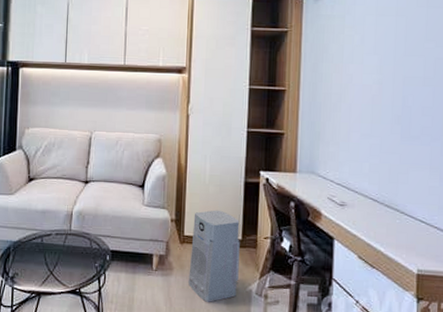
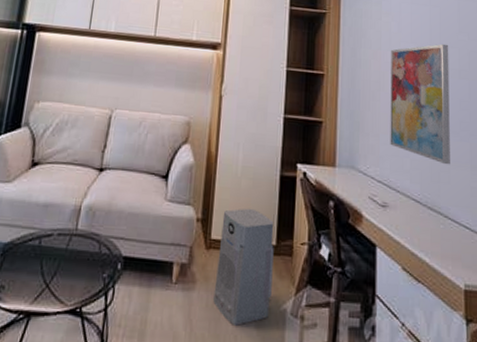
wall art: none [349,53,414,167] -> present [390,43,450,165]

